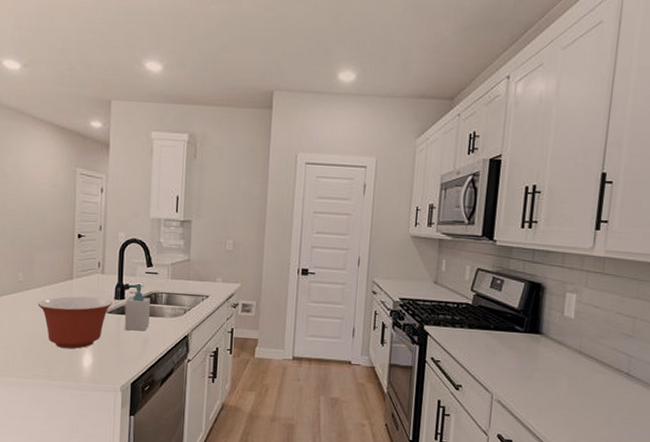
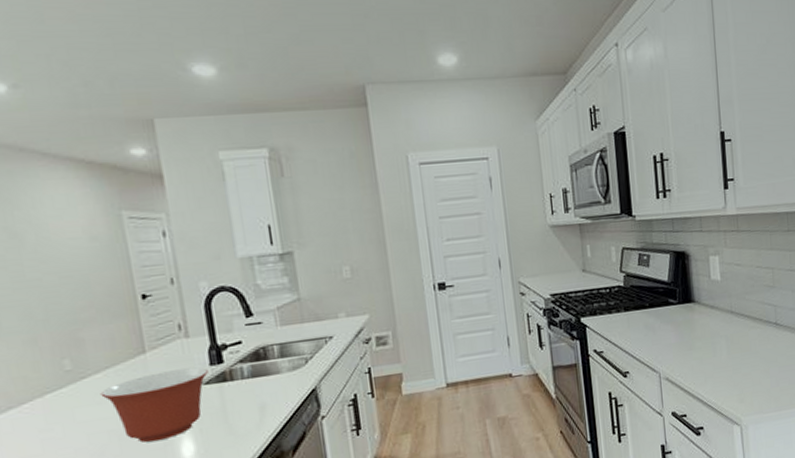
soap bottle: present [125,285,150,331] -> none [225,340,263,400]

